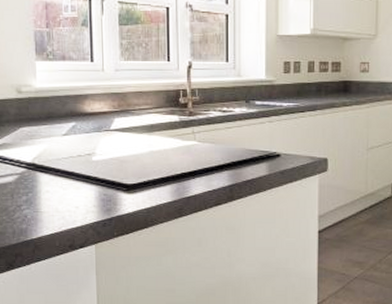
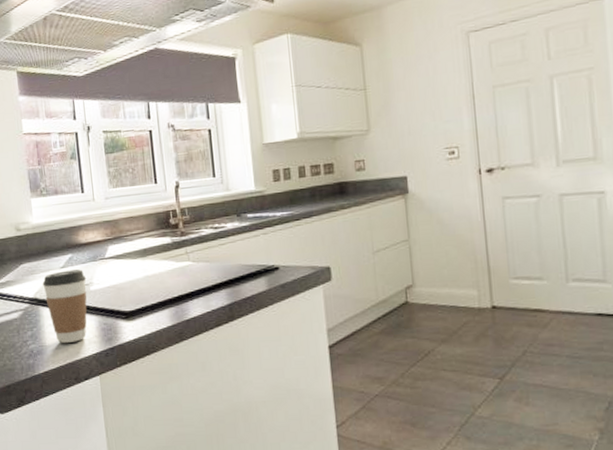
coffee cup: none [42,138,89,210] -> present [42,269,87,343]

